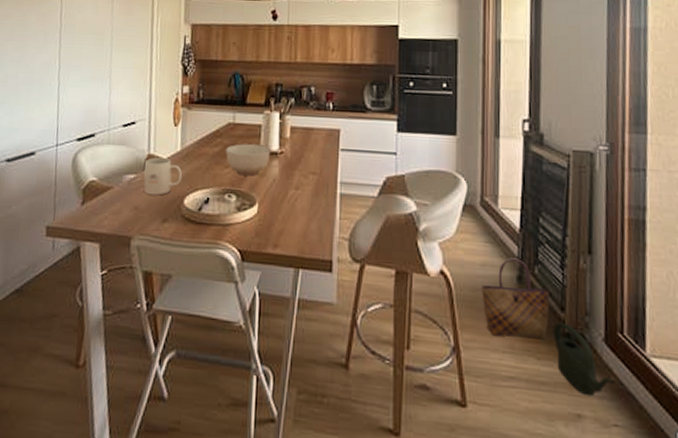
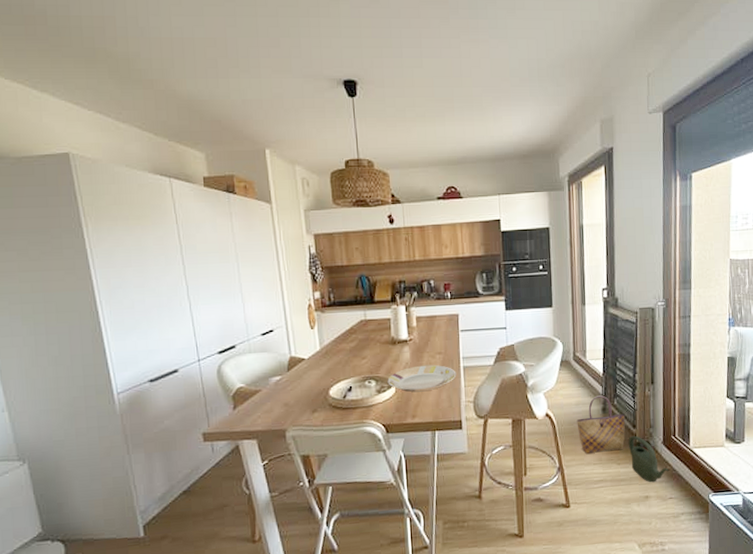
mug: present [143,157,183,196] -> none [287,357,325,392]
bowl: present [225,143,271,176] -> none [360,335,401,364]
plate: none [250,184,331,218] -> present [387,364,457,392]

